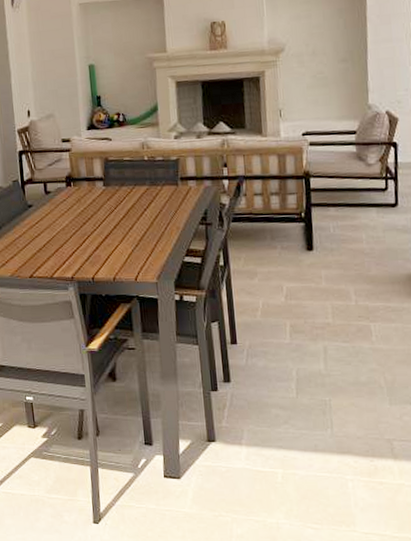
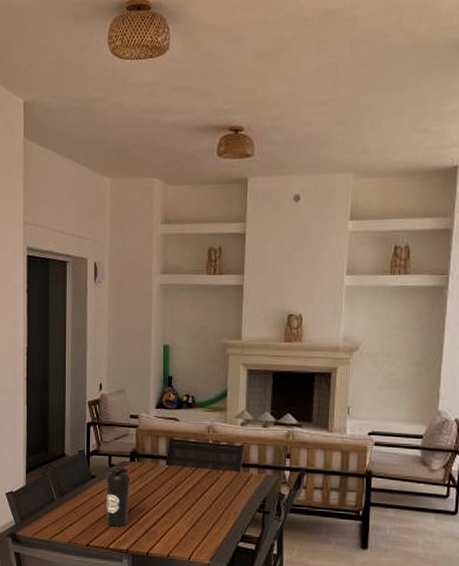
water bottle: none [42,193,70,255] -> present [105,467,131,527]

